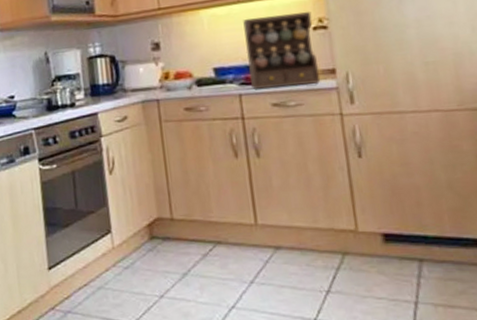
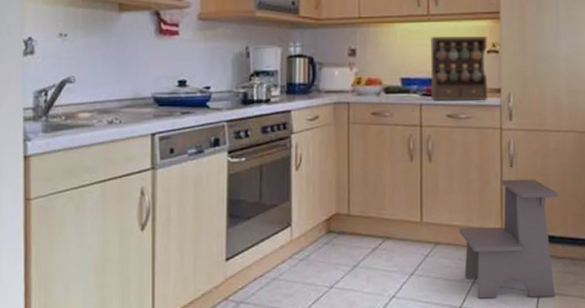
step stool: none [302,169,438,310] -> present [459,179,558,299]

